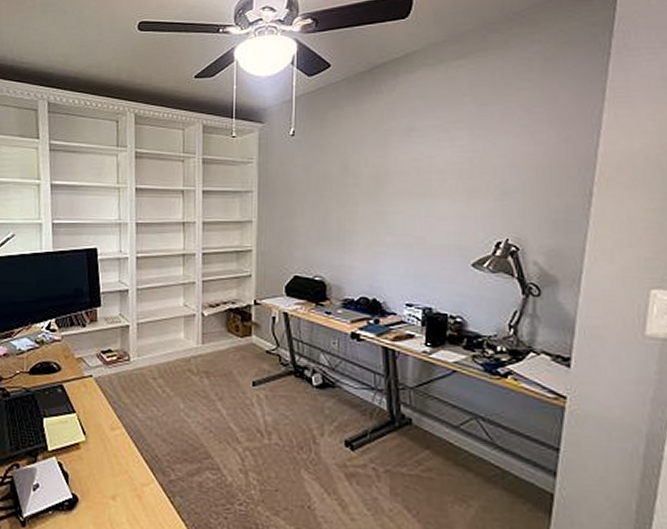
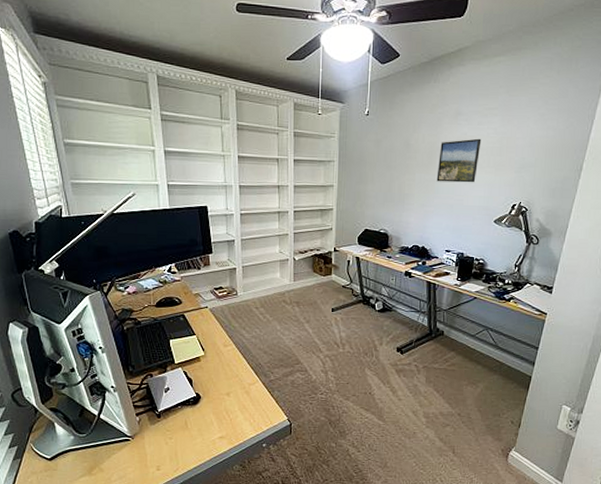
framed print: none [387,158,445,215] -> present [436,138,482,183]

